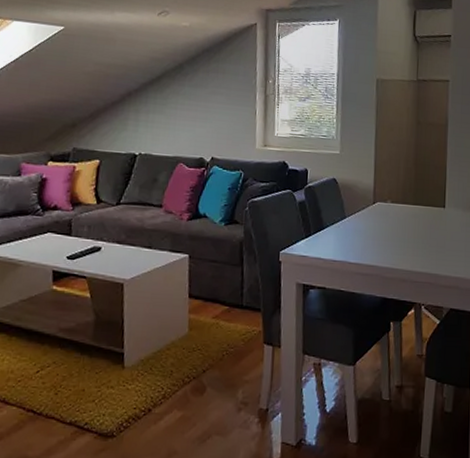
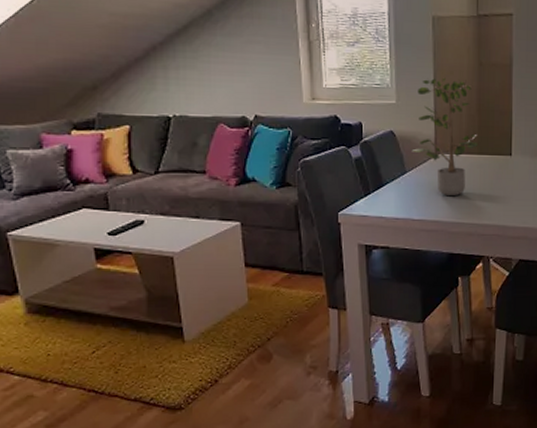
potted plant: none [352,132,414,242] -> present [411,77,479,195]

